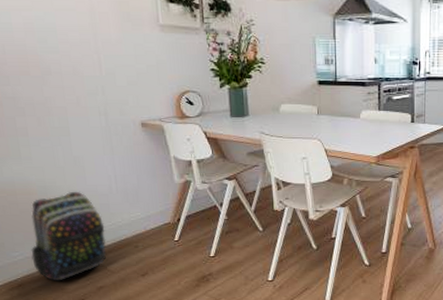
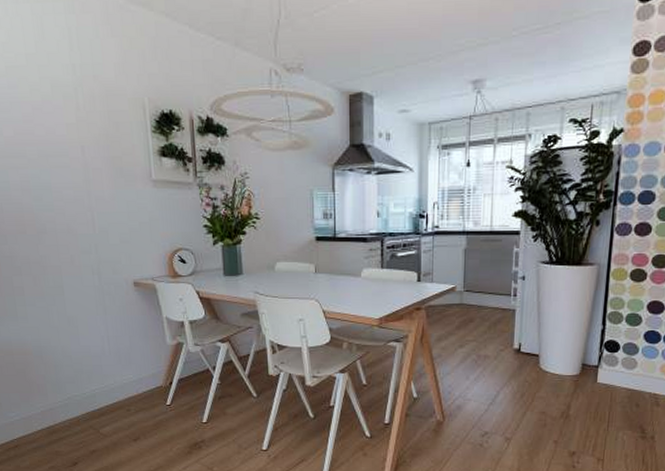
backpack: present [31,191,107,281] -> none [26,352,100,443]

